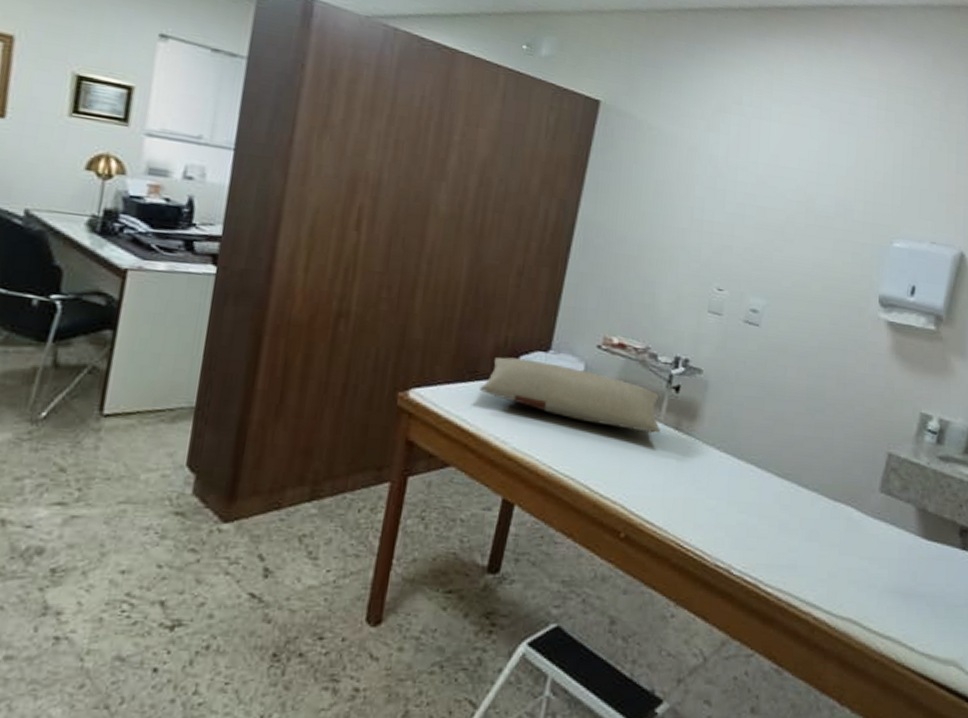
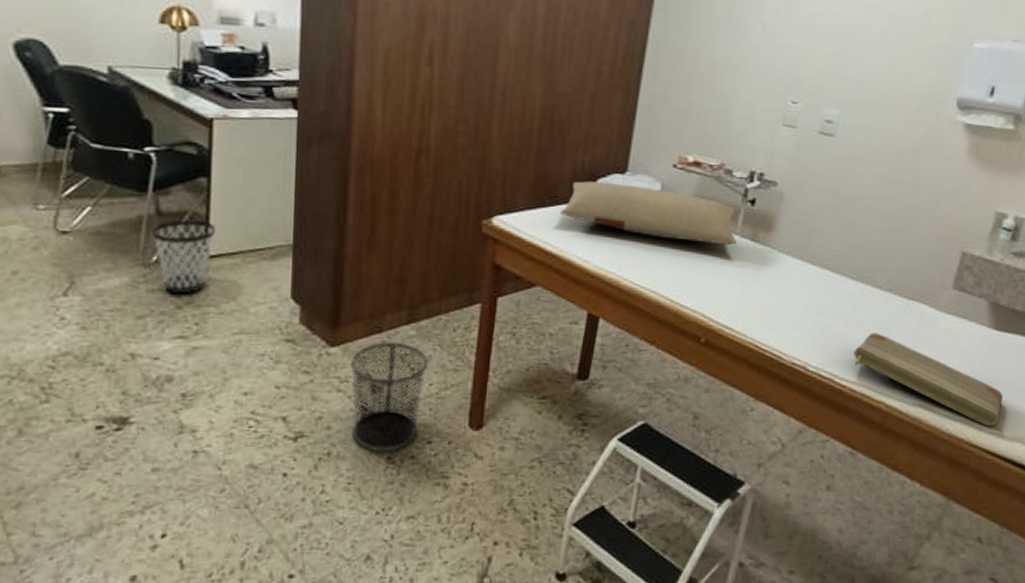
wastebasket: none [45,373,116,456] -> present [153,219,216,295]
waste bin: none [236,520,329,647] -> present [349,341,429,452]
clutch bag: none [779,535,934,646] -> present [854,332,1003,426]

